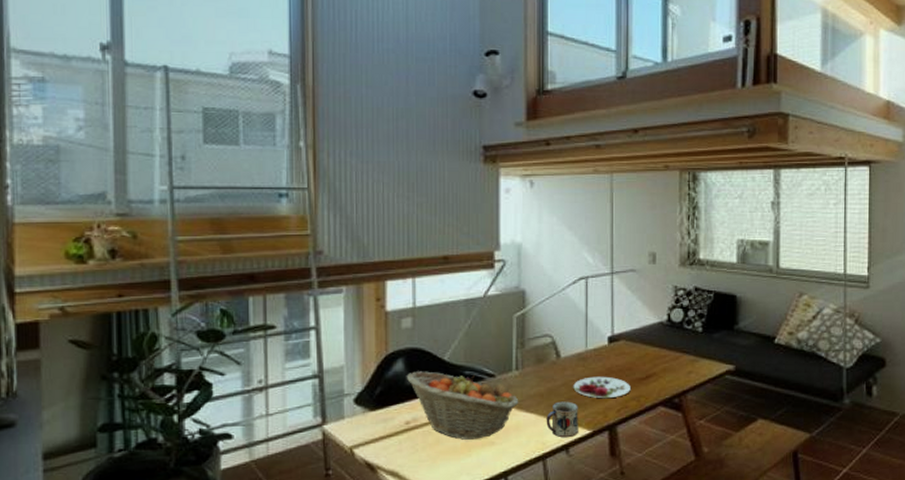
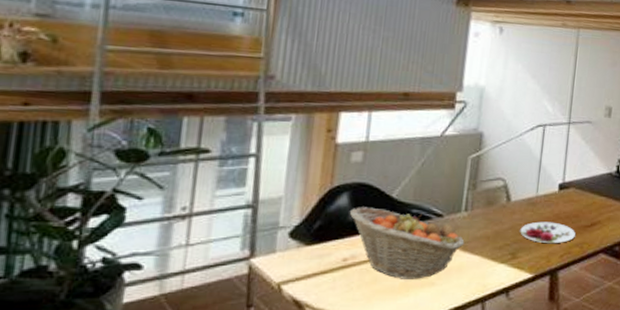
mug: present [546,401,578,438] -> none [489,244,523,281]

